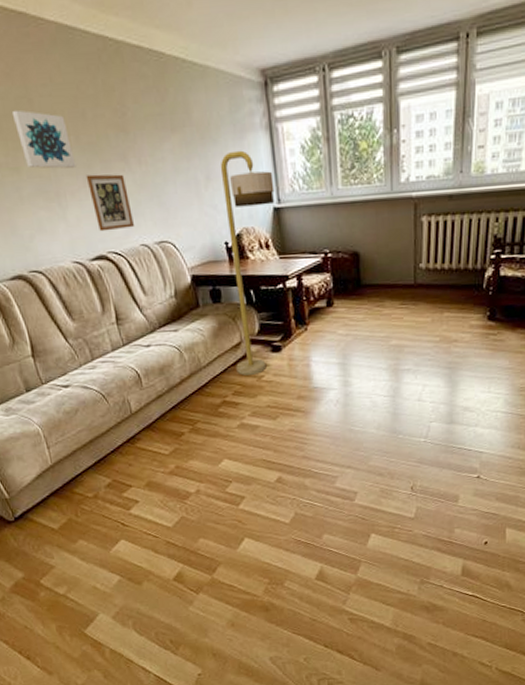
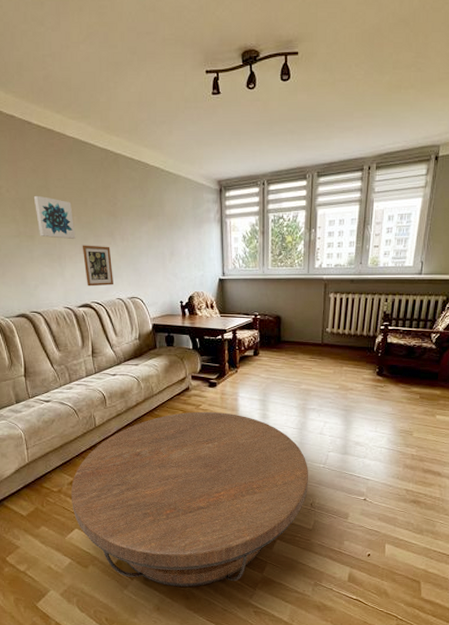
coffee table: none [109,383,407,598] -> present [70,411,309,587]
floor lamp: present [220,150,275,375] -> none [180,236,221,403]

